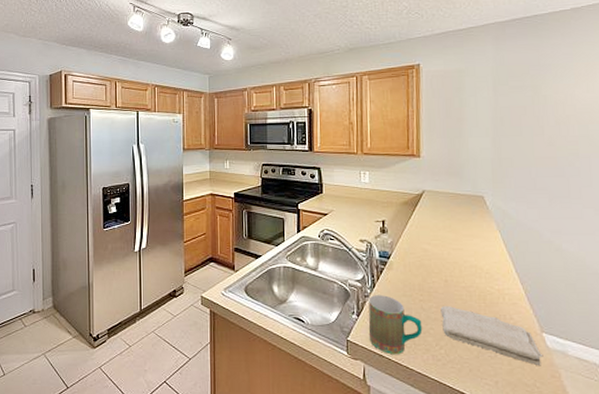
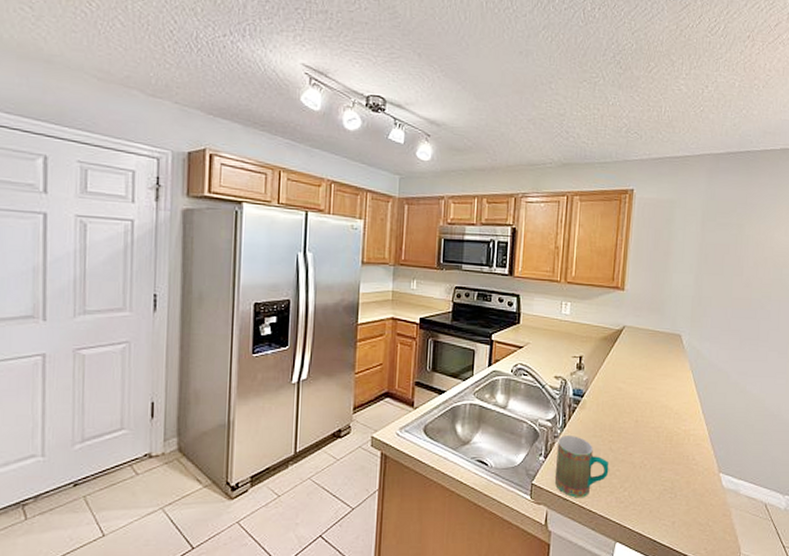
washcloth: present [440,306,543,366] -> none [628,447,718,506]

